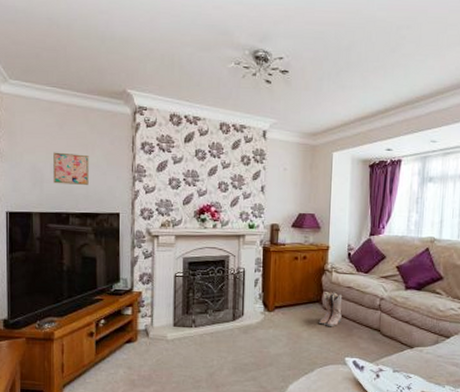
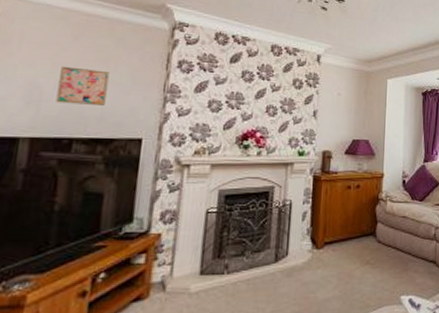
boots: present [318,292,343,327] -> none [372,223,398,262]

